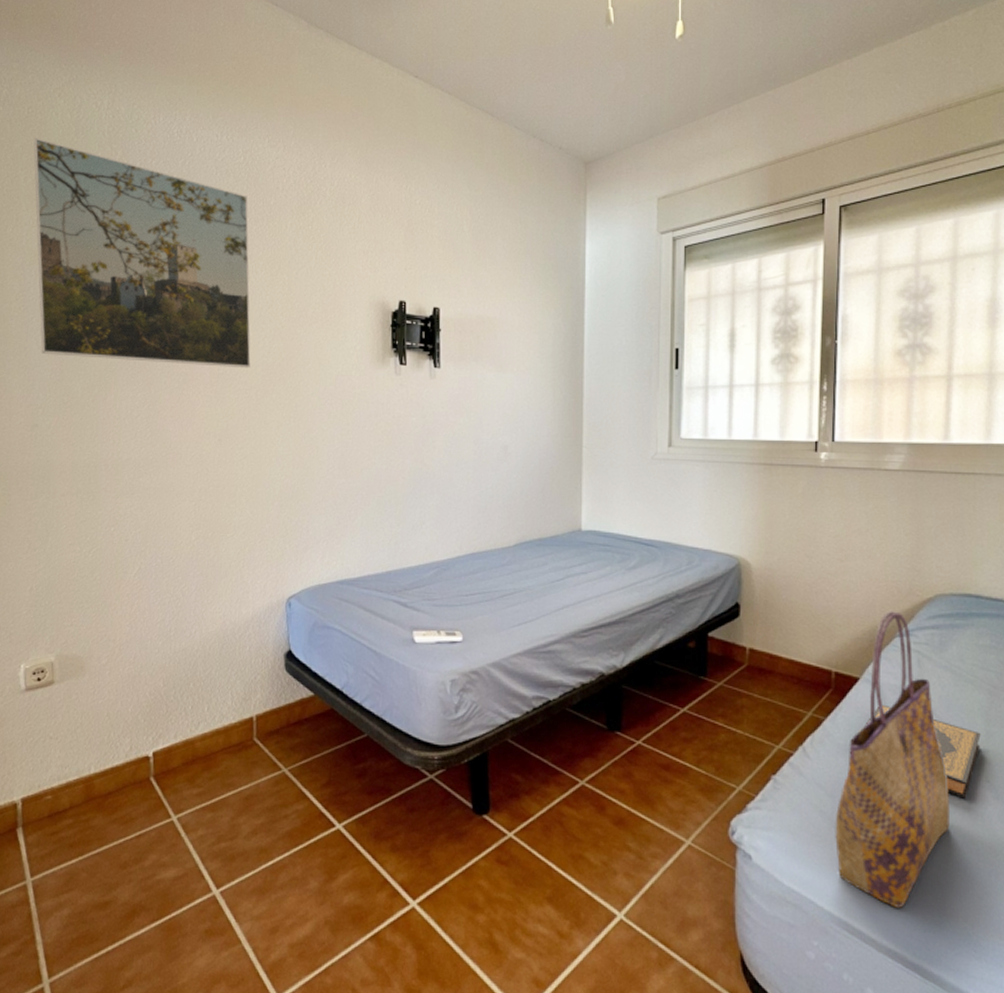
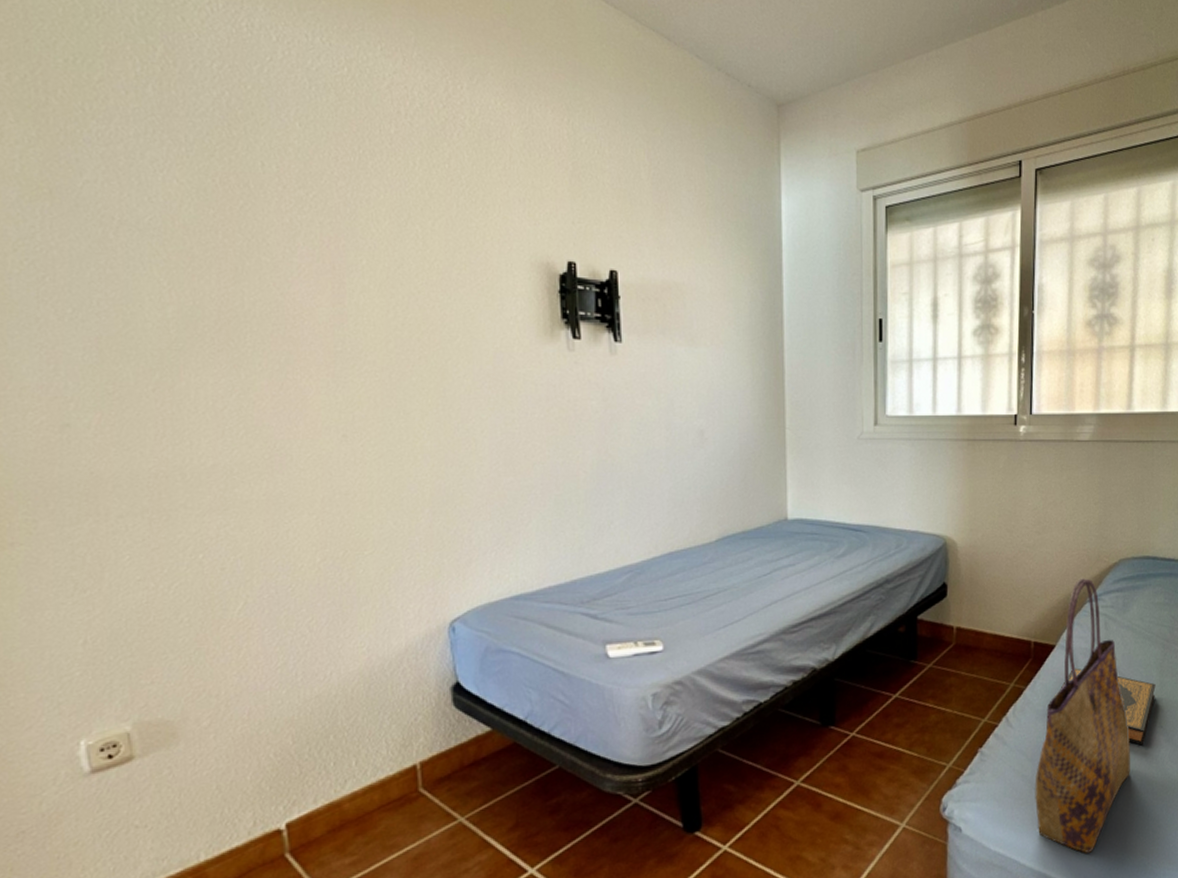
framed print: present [33,137,251,369] -> none [16,15,379,345]

